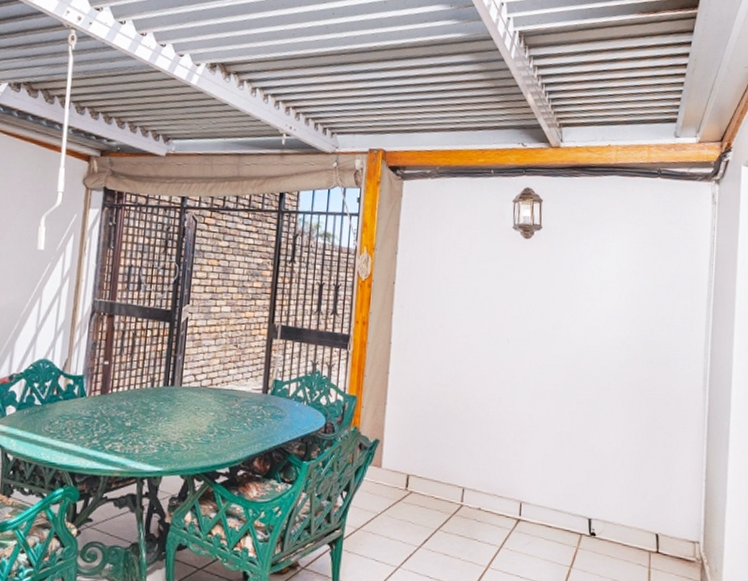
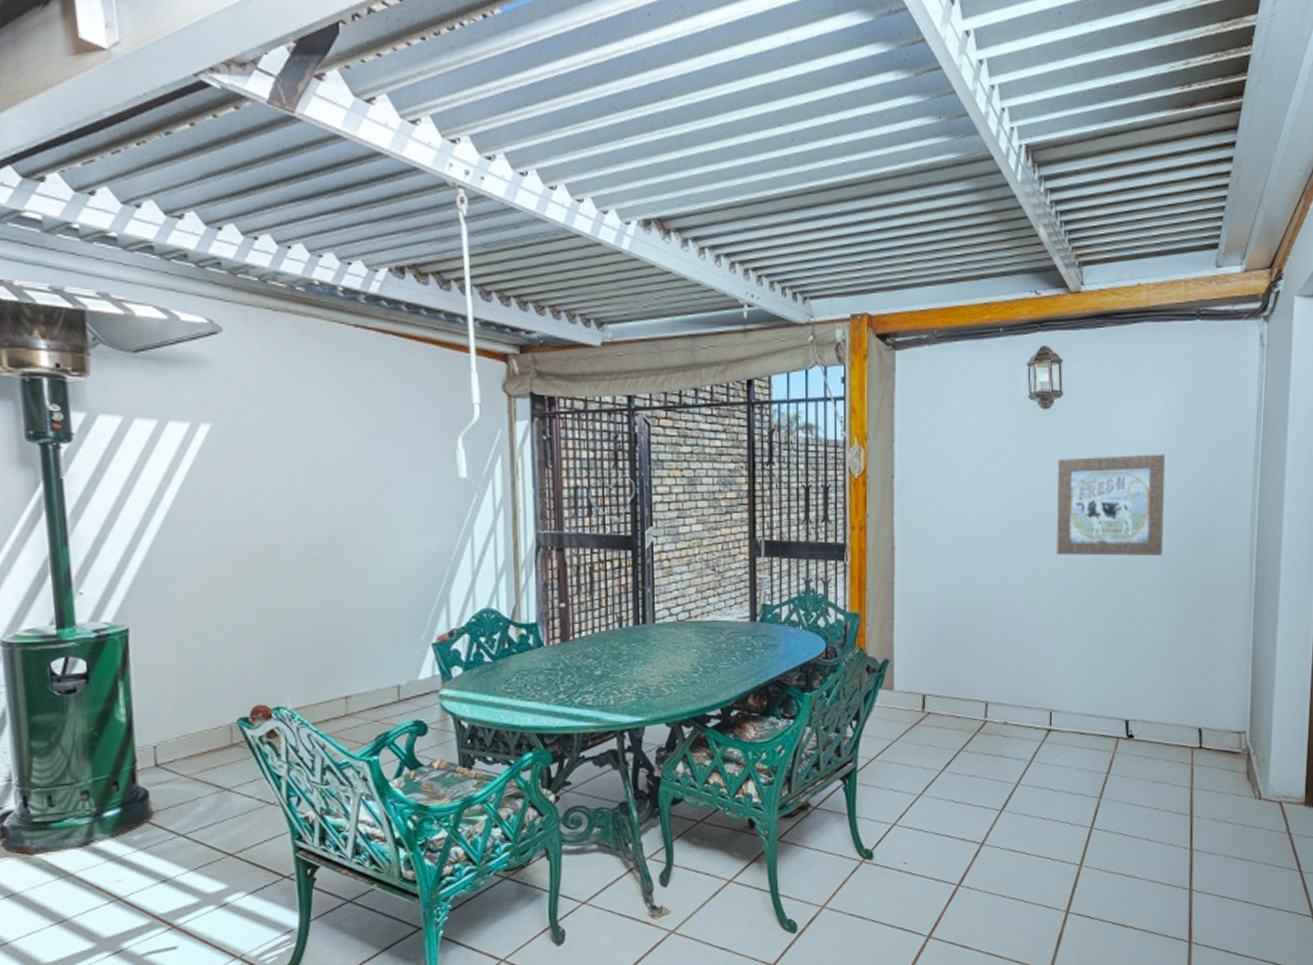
wall art: none [532,281,630,374] -> present [1057,454,1166,557]

